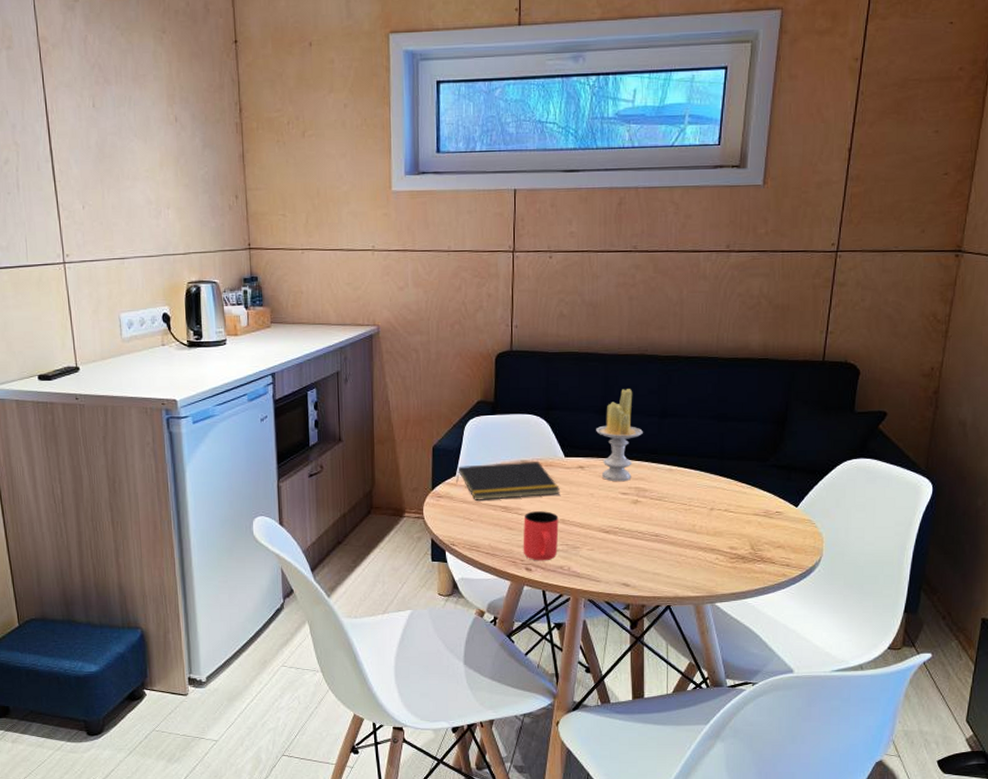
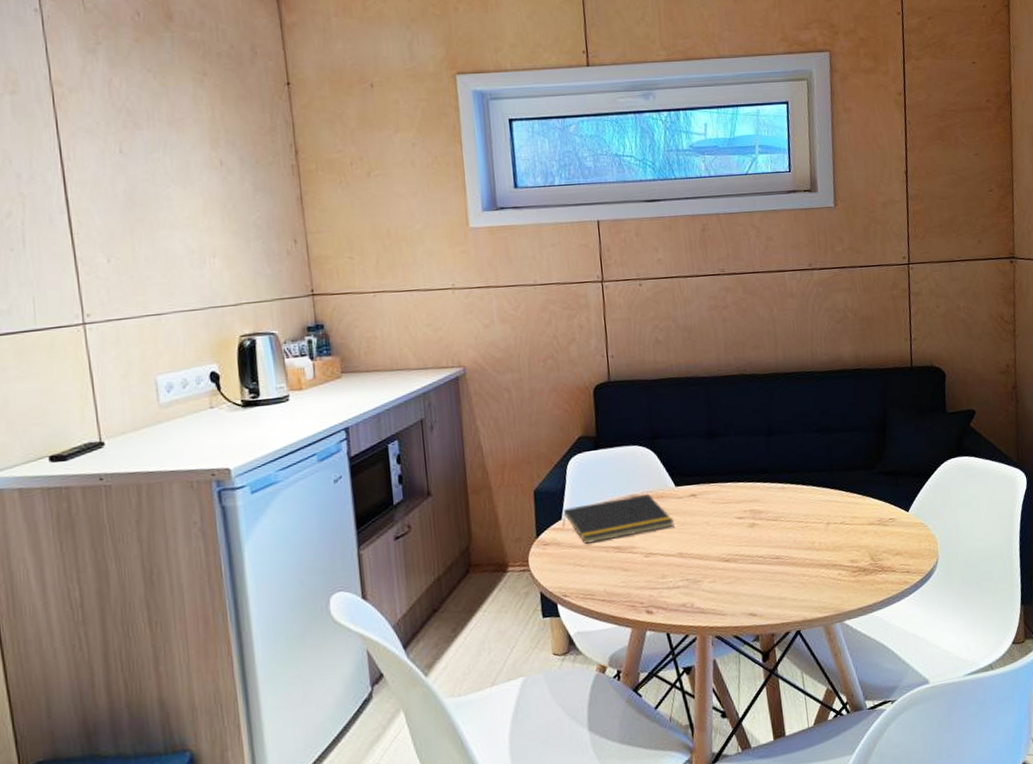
cup: present [523,511,559,561] -> none [639,546,679,602]
candle: present [596,389,643,482] -> none [704,410,752,507]

